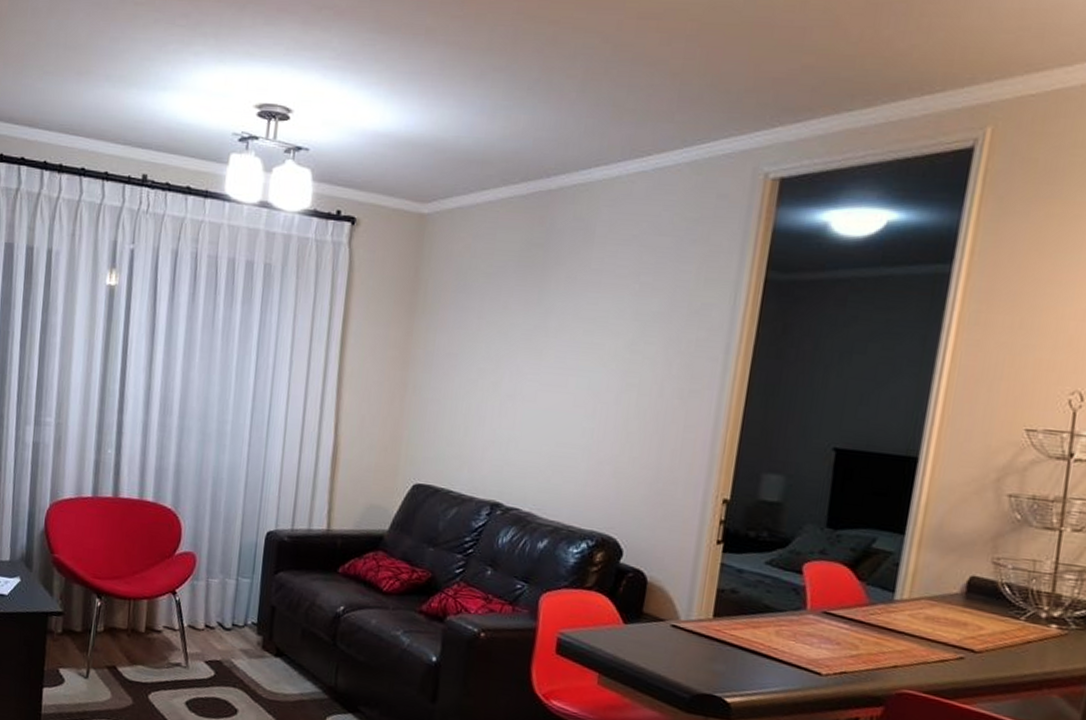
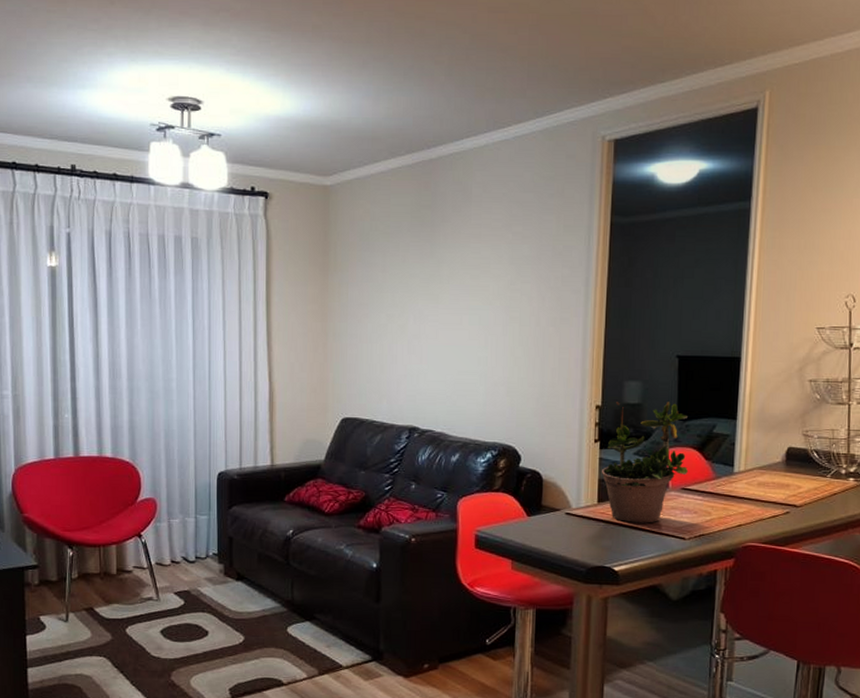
potted plant: none [721,497,840,650] -> present [601,402,689,523]

